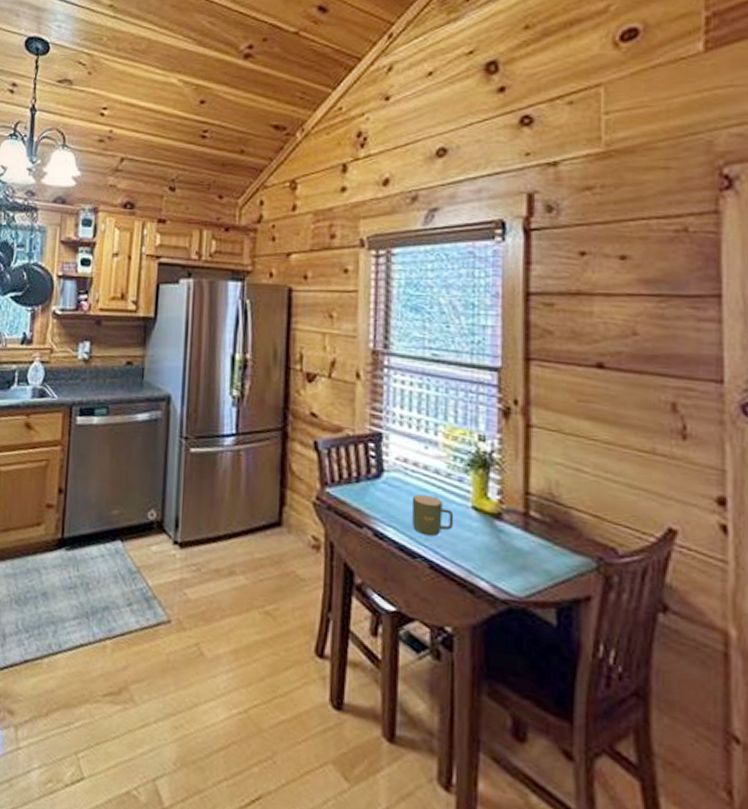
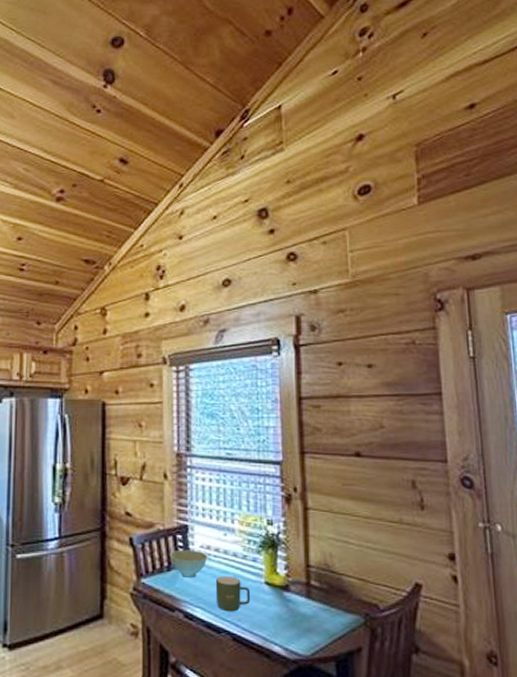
bowl: none [360,459,405,493] -> present [170,549,208,577]

